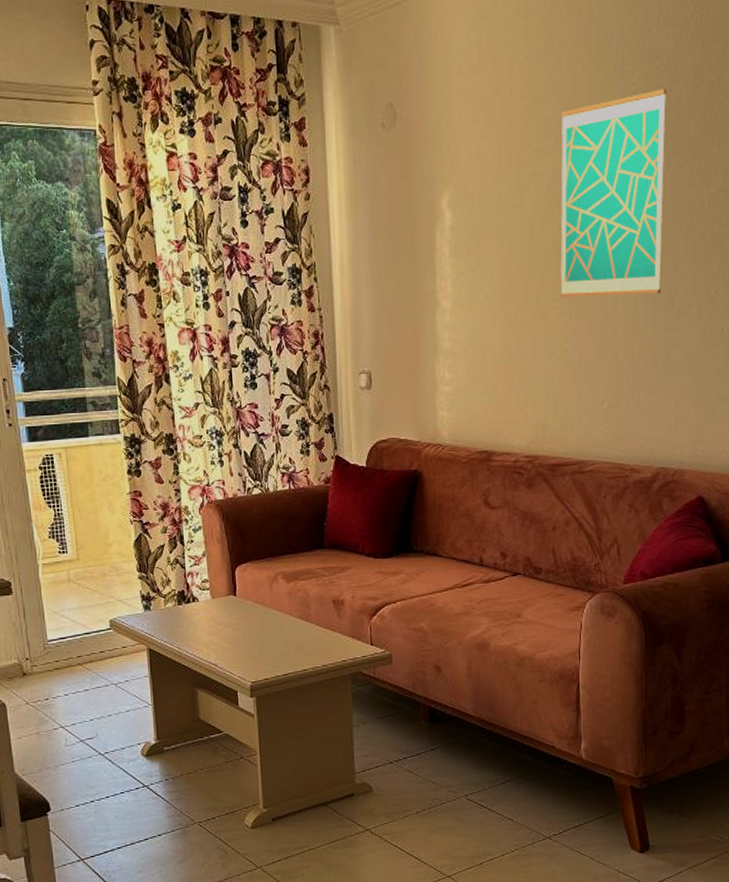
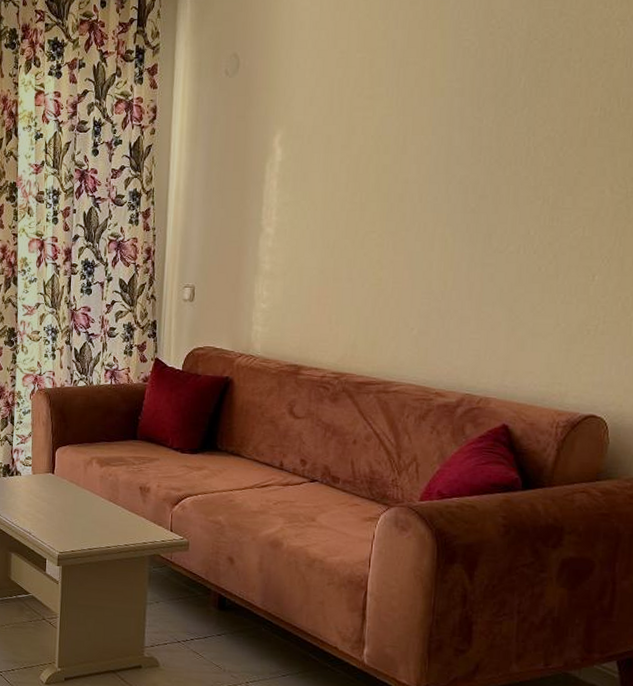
wall art: present [560,89,667,297] -> none [379,45,500,232]

